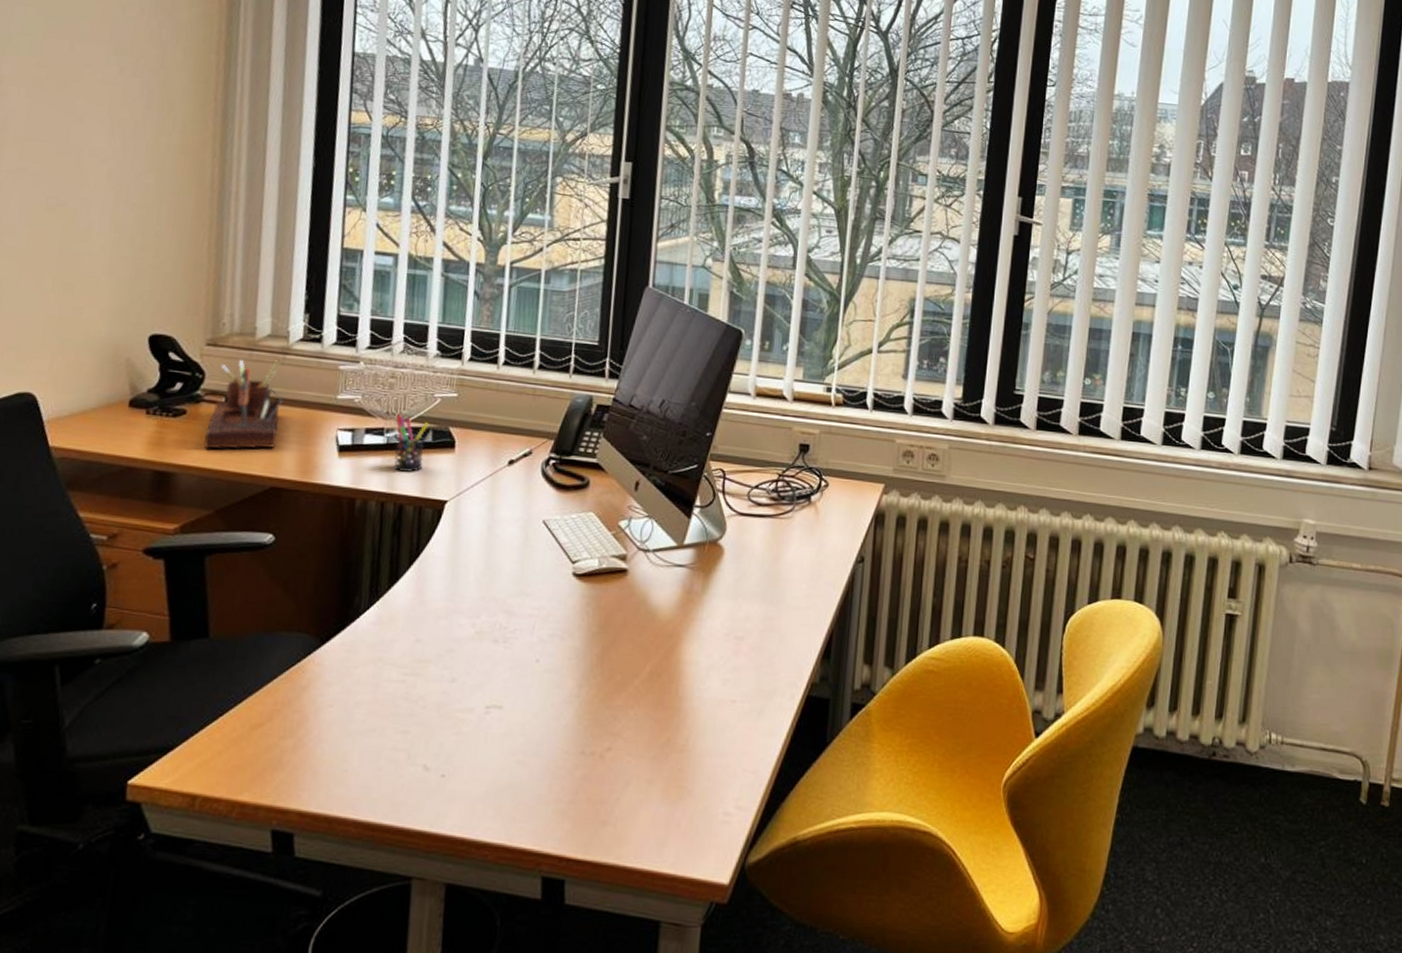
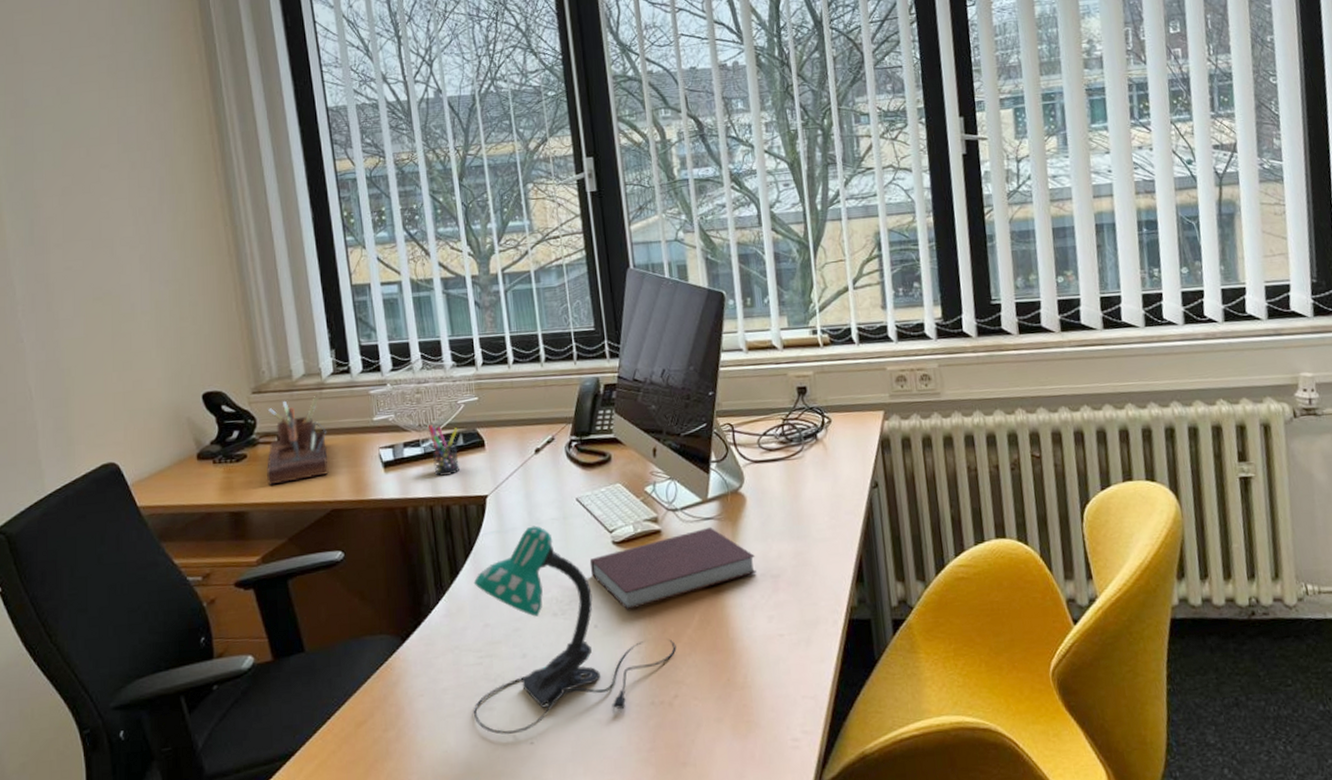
desk lamp: none [384,542,620,764] -> present [473,525,677,735]
notebook: none [543,574,722,649] -> present [589,526,756,610]

